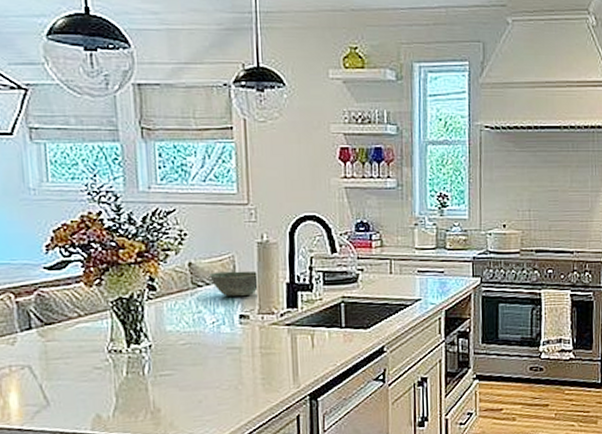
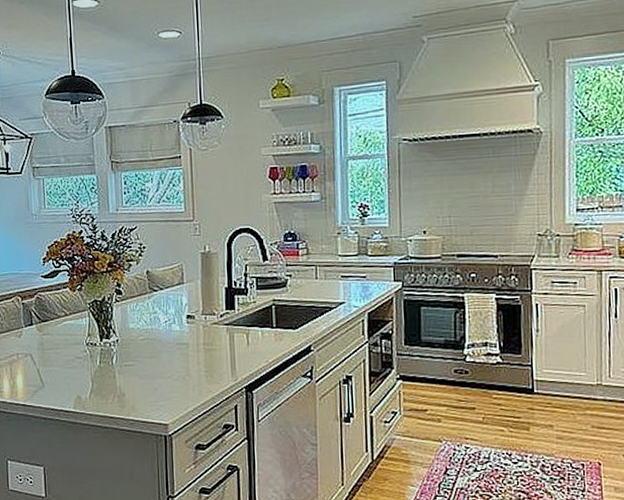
bowl: present [208,271,260,296] -> none [162,277,203,299]

